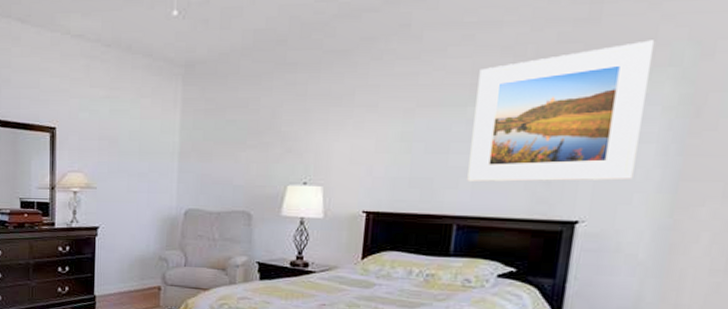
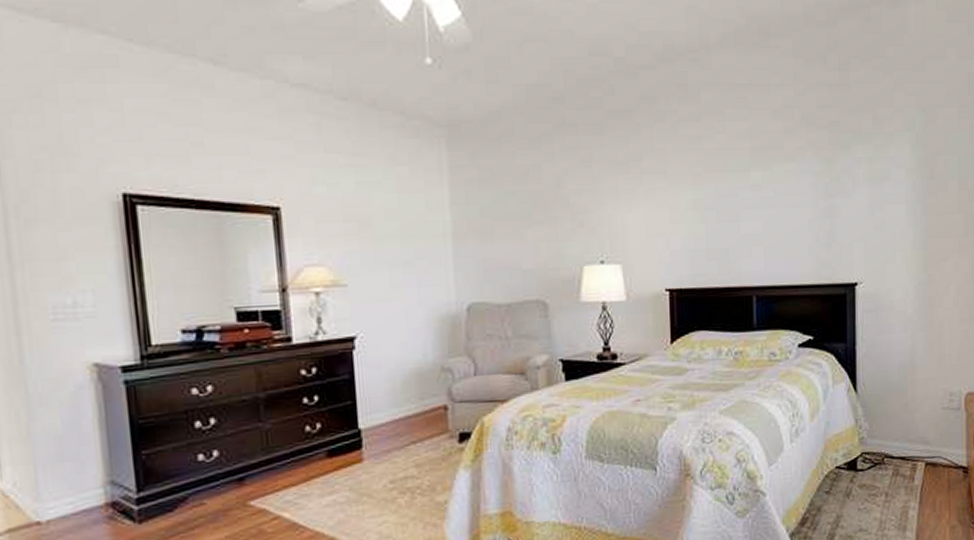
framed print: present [467,40,655,182] -> none [756,106,893,251]

